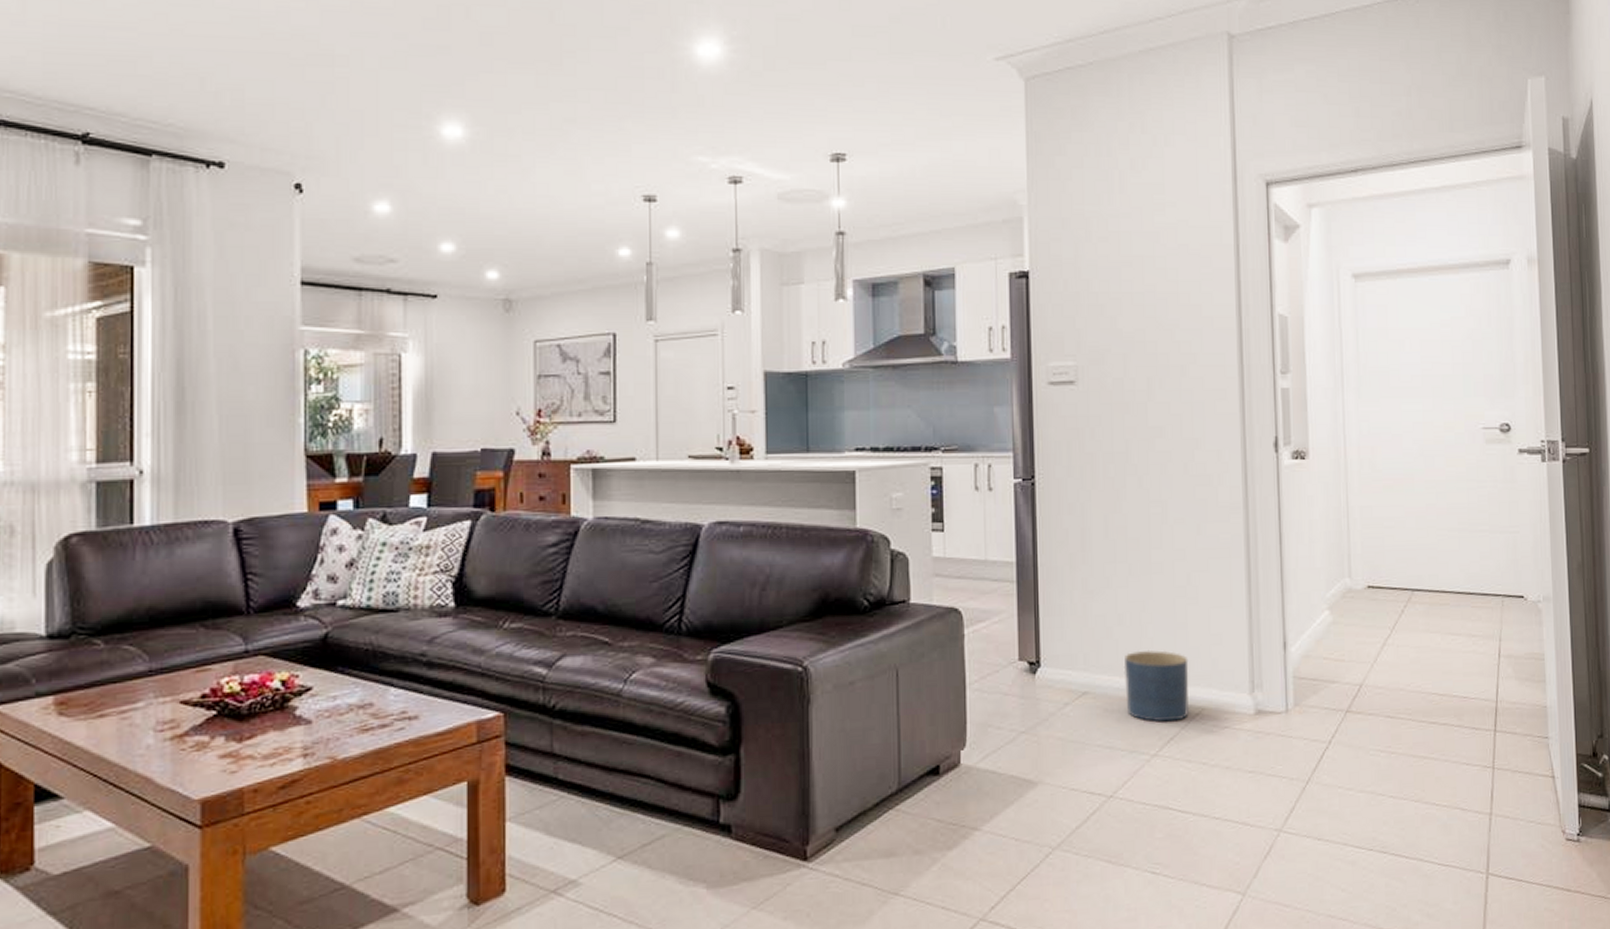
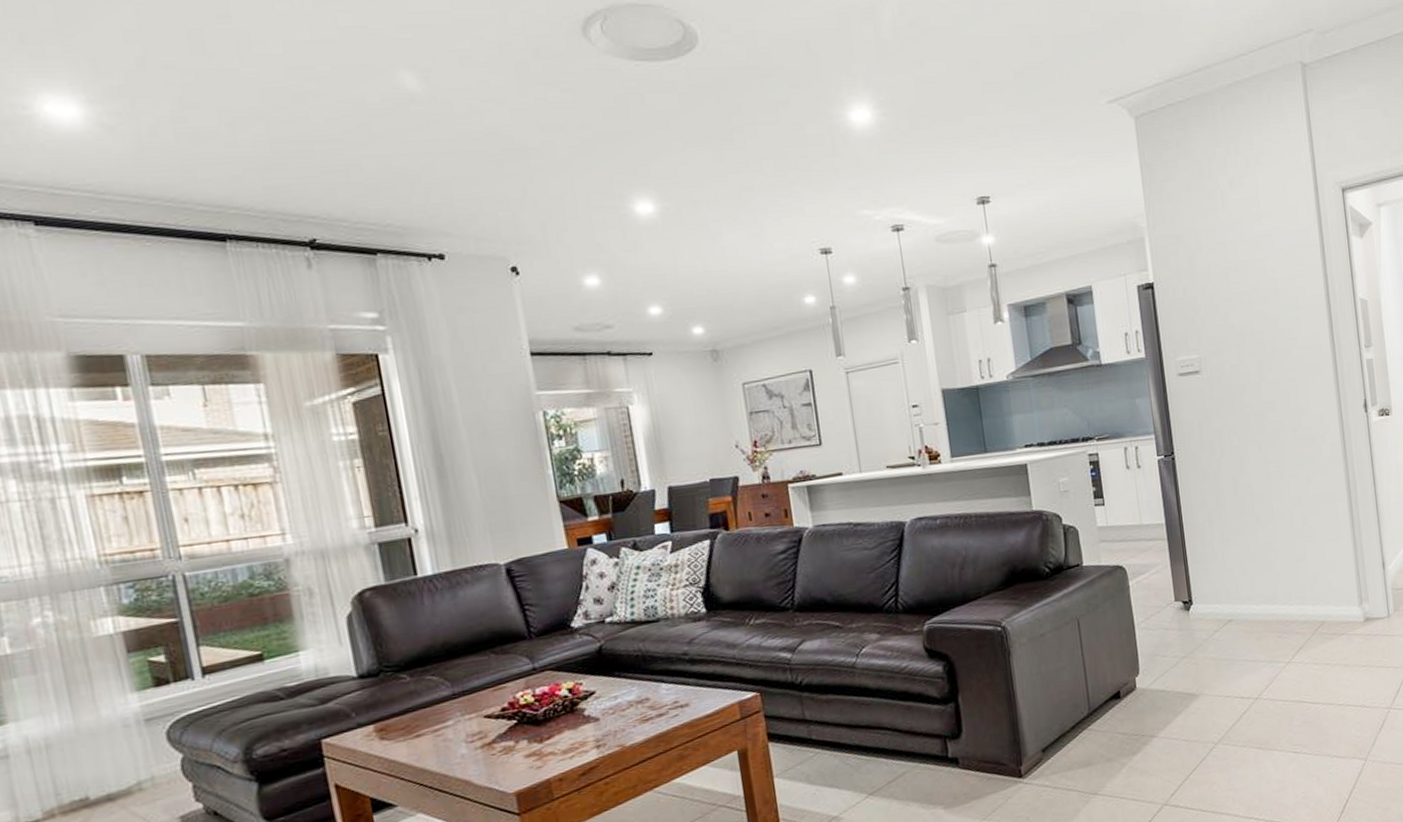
planter: present [1123,649,1190,722] -> none [1258,580,1313,637]

